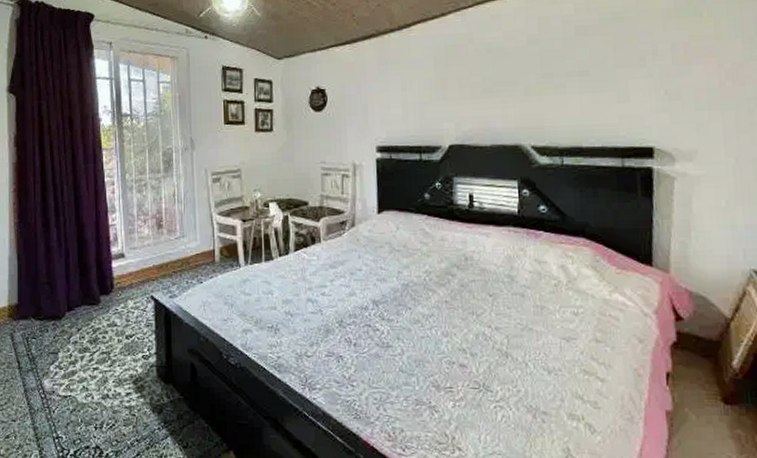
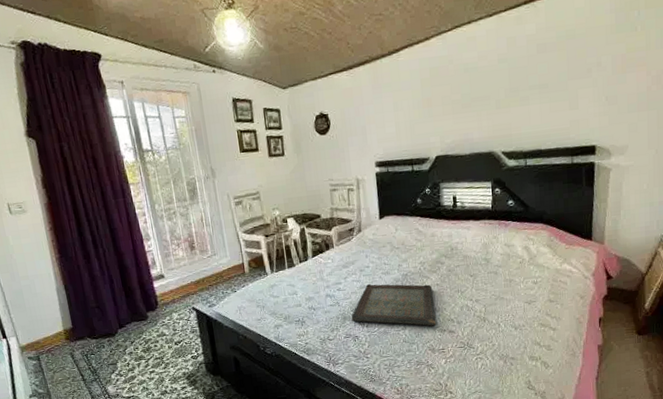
serving tray: none [336,290,443,355] -> present [351,283,437,326]

